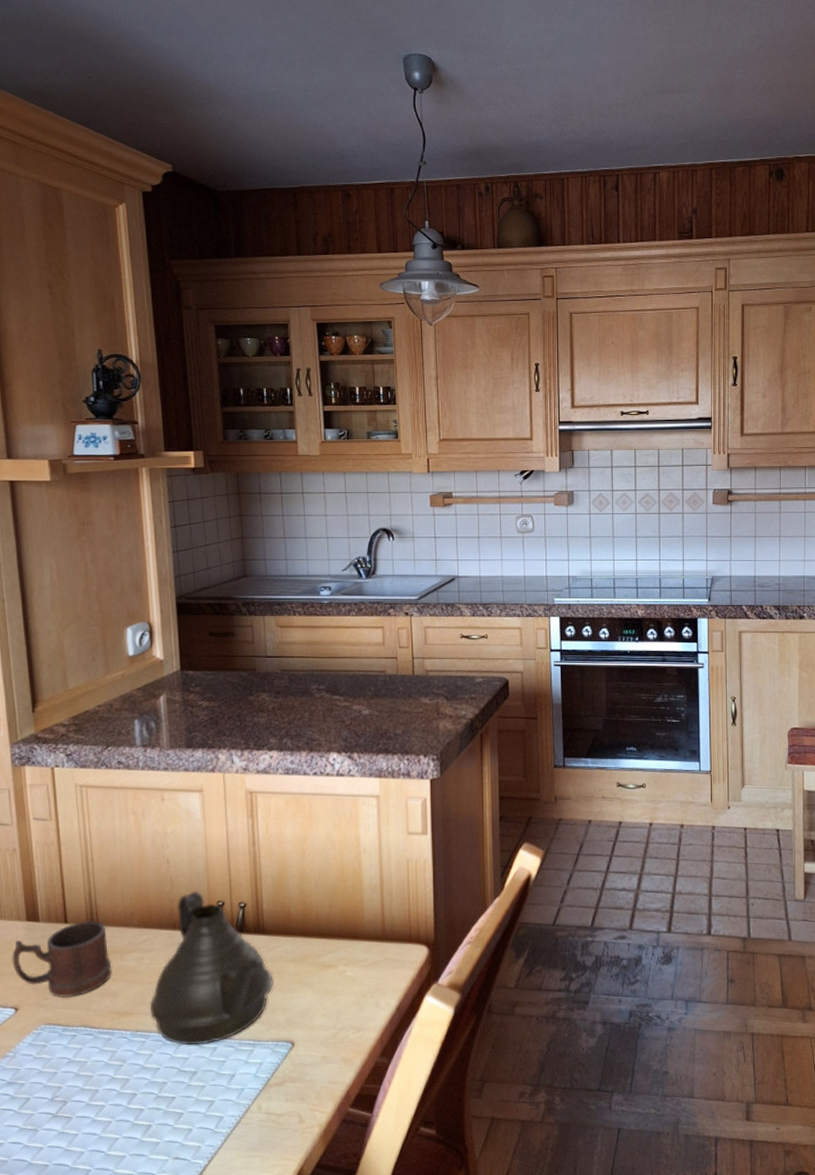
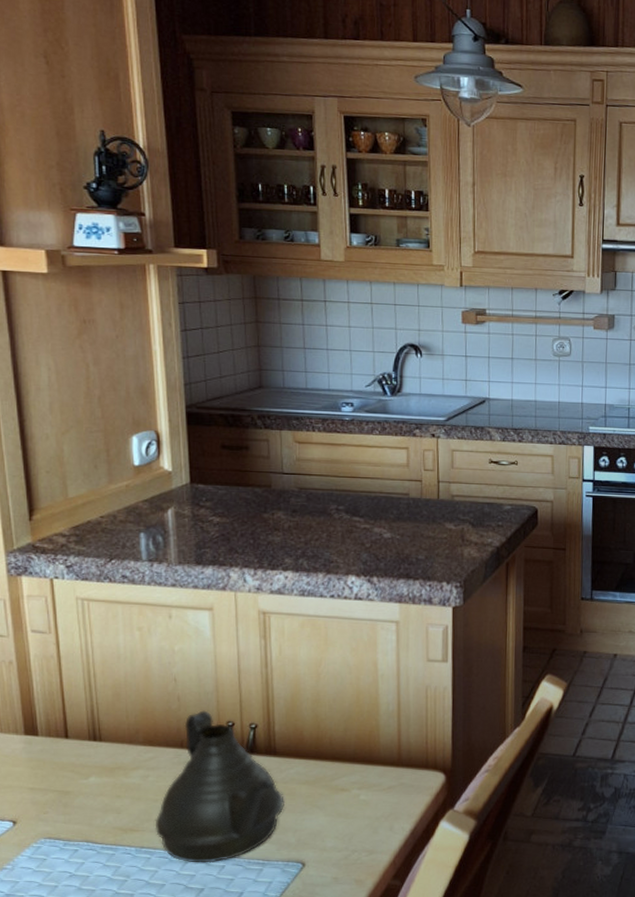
mug: present [12,921,112,998] -> none [9,737,115,813]

